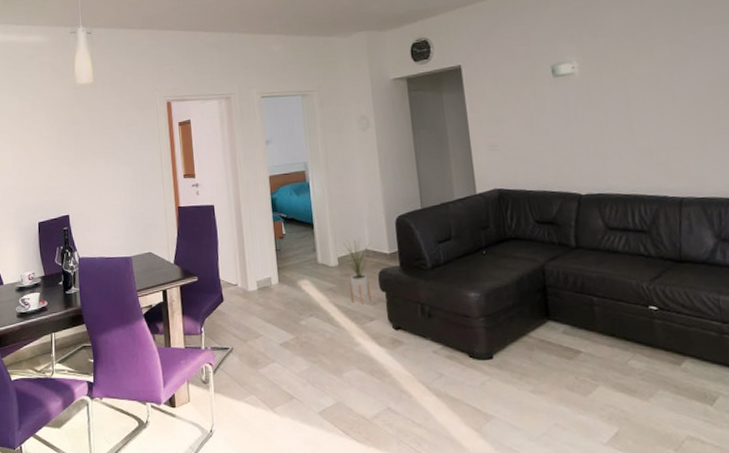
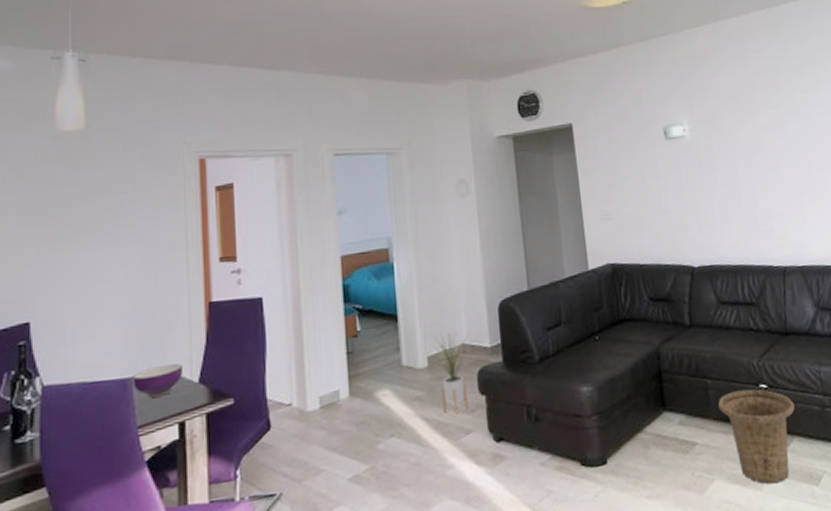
bowl: none [132,249,163,272] -> present [133,363,182,399]
basket: none [604,309,688,397] -> present [718,389,795,485]

